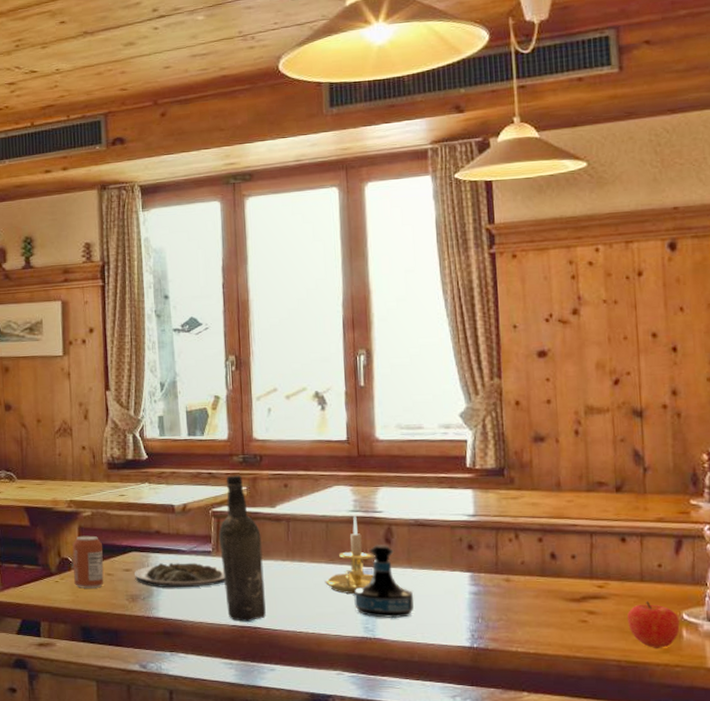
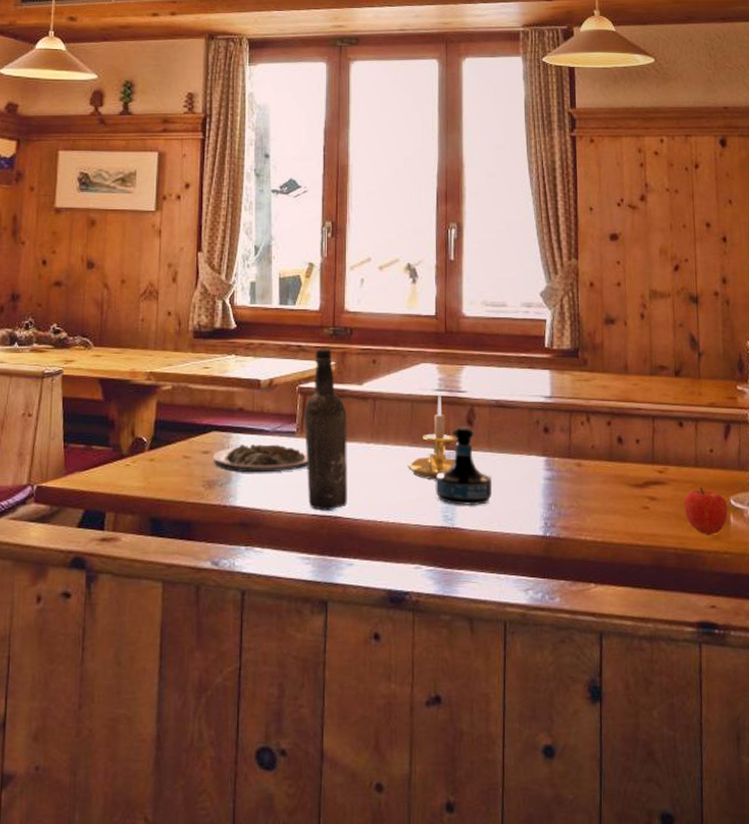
can: present [72,535,104,588] -> none [146,412,181,473]

